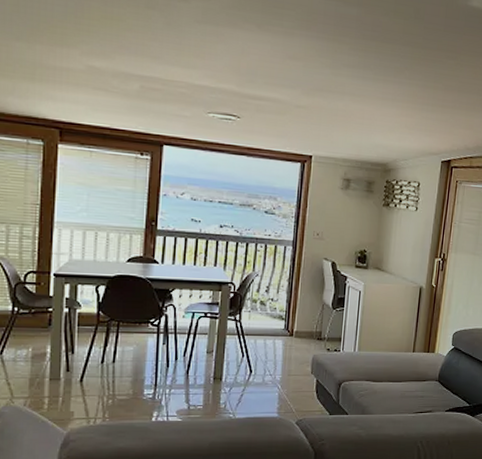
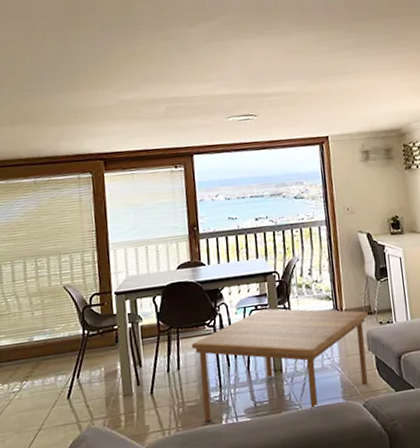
coffee table: none [130,318,318,420] -> present [191,308,369,422]

